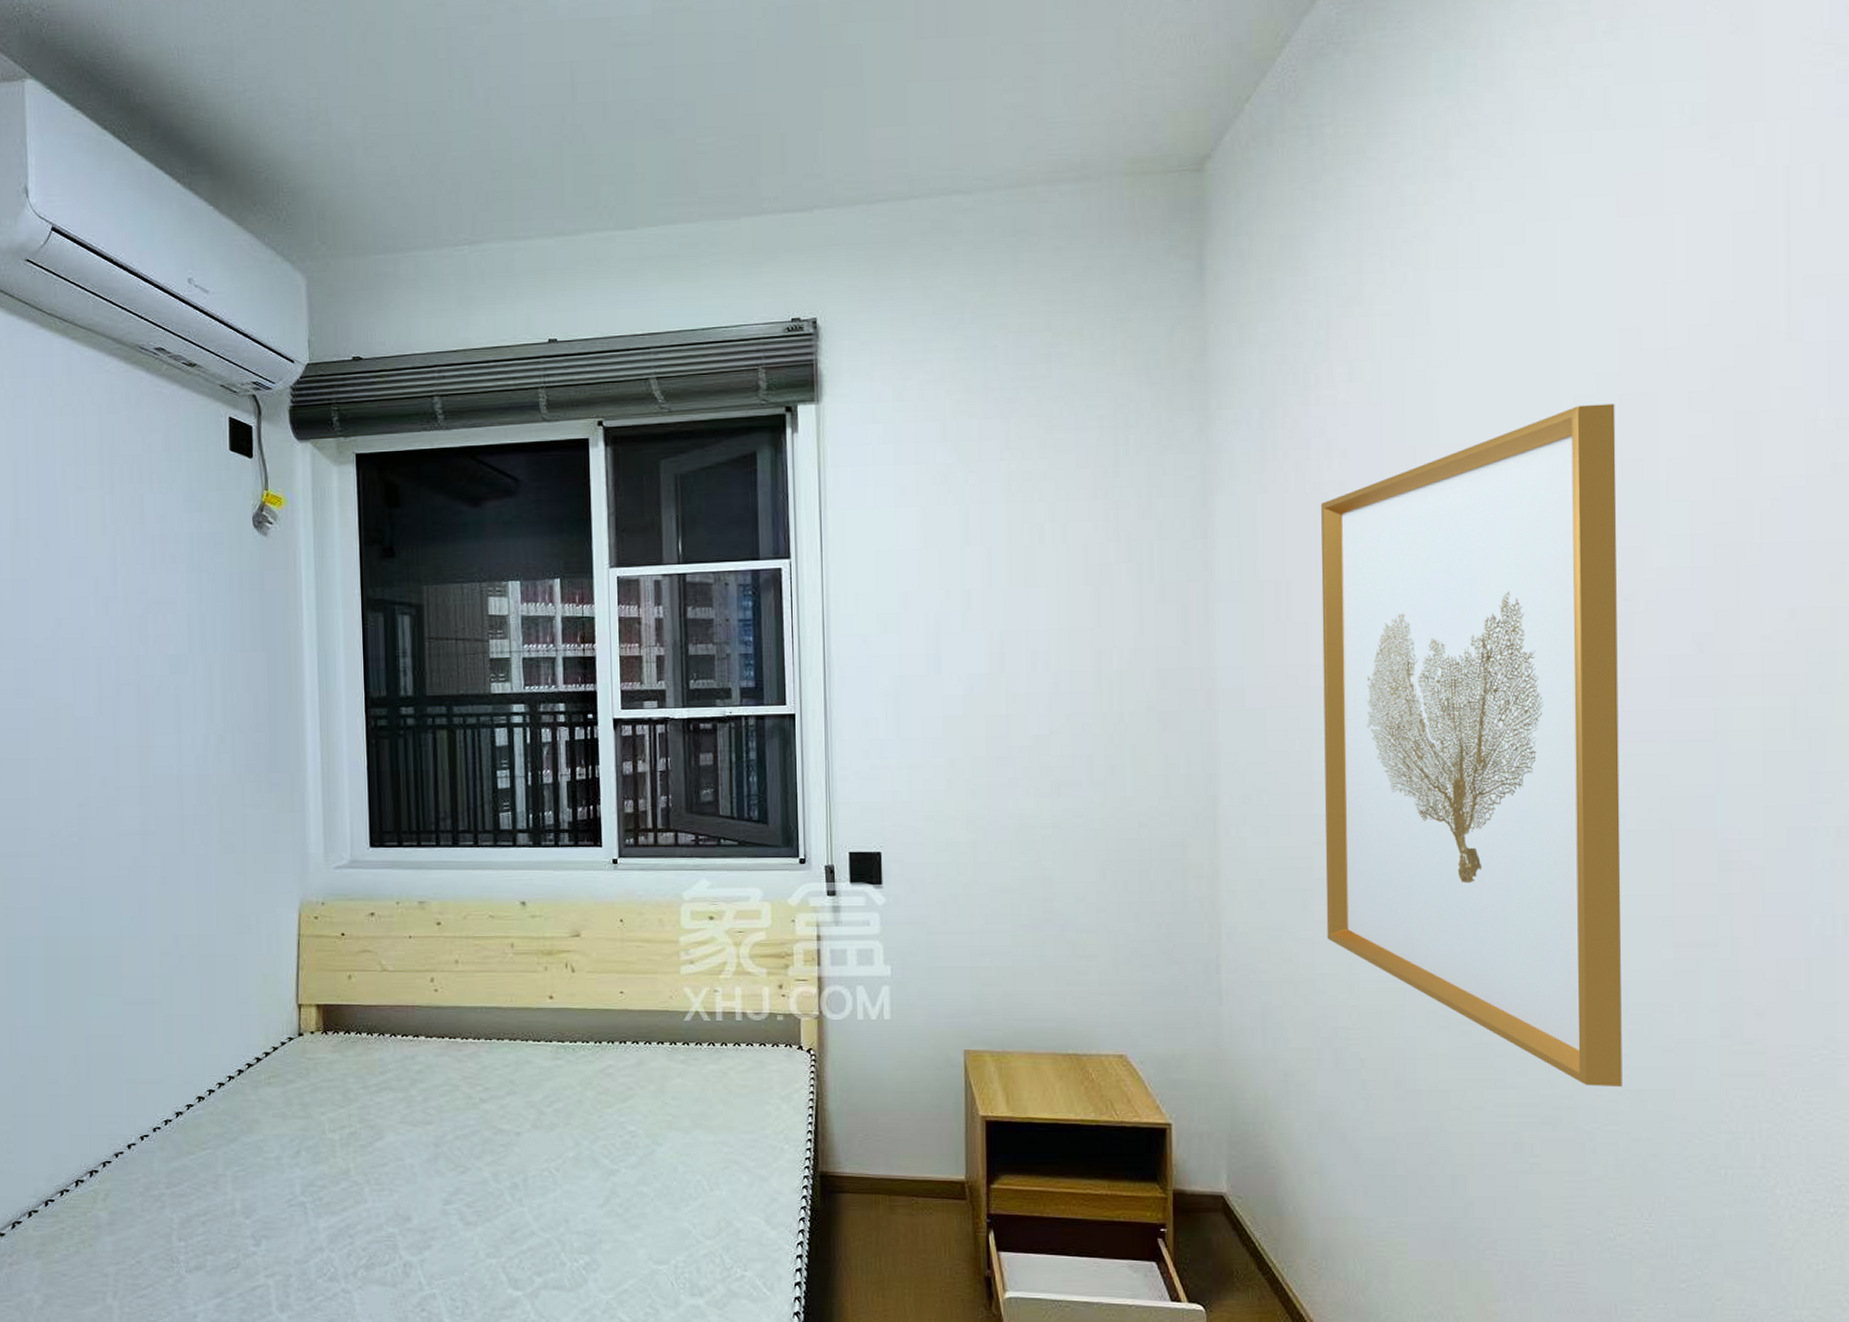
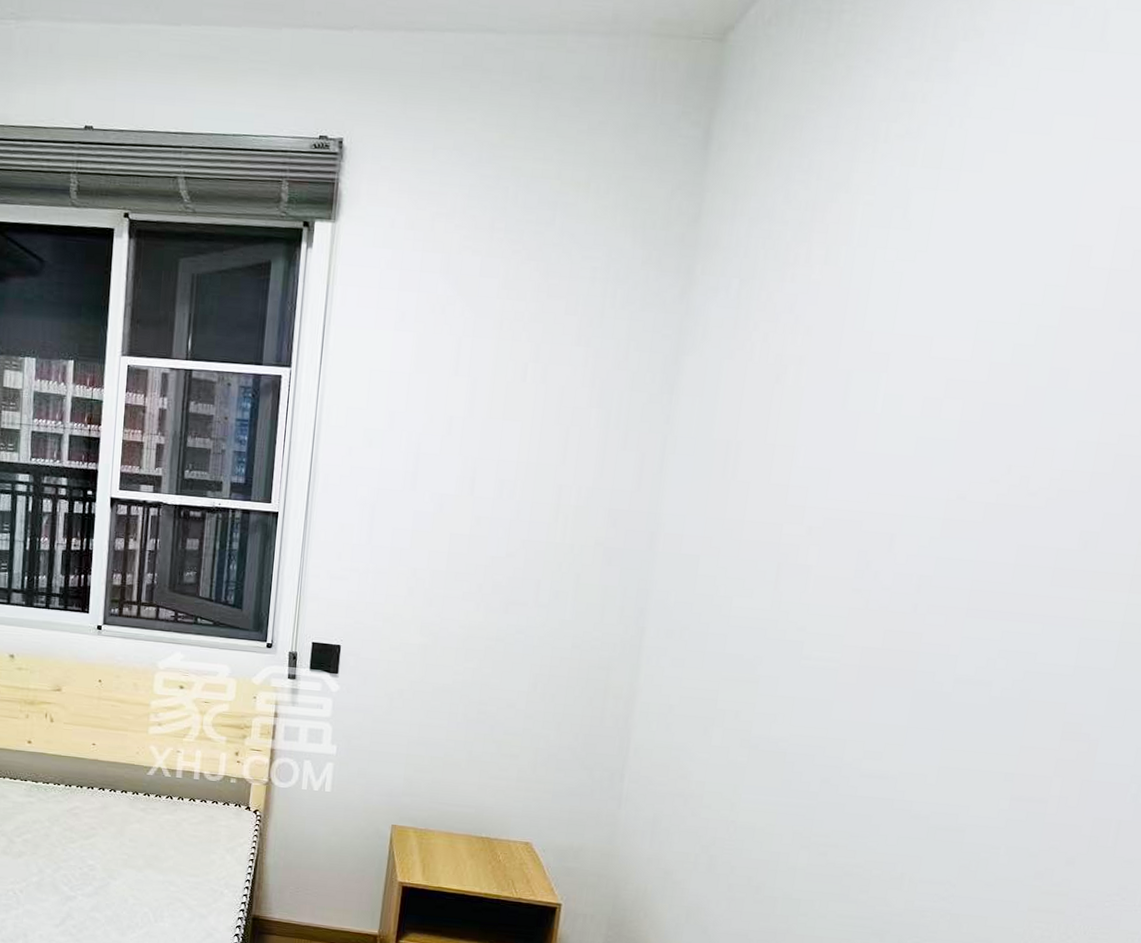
wall art: present [1320,403,1623,1088] -> none [719,312,1056,911]

